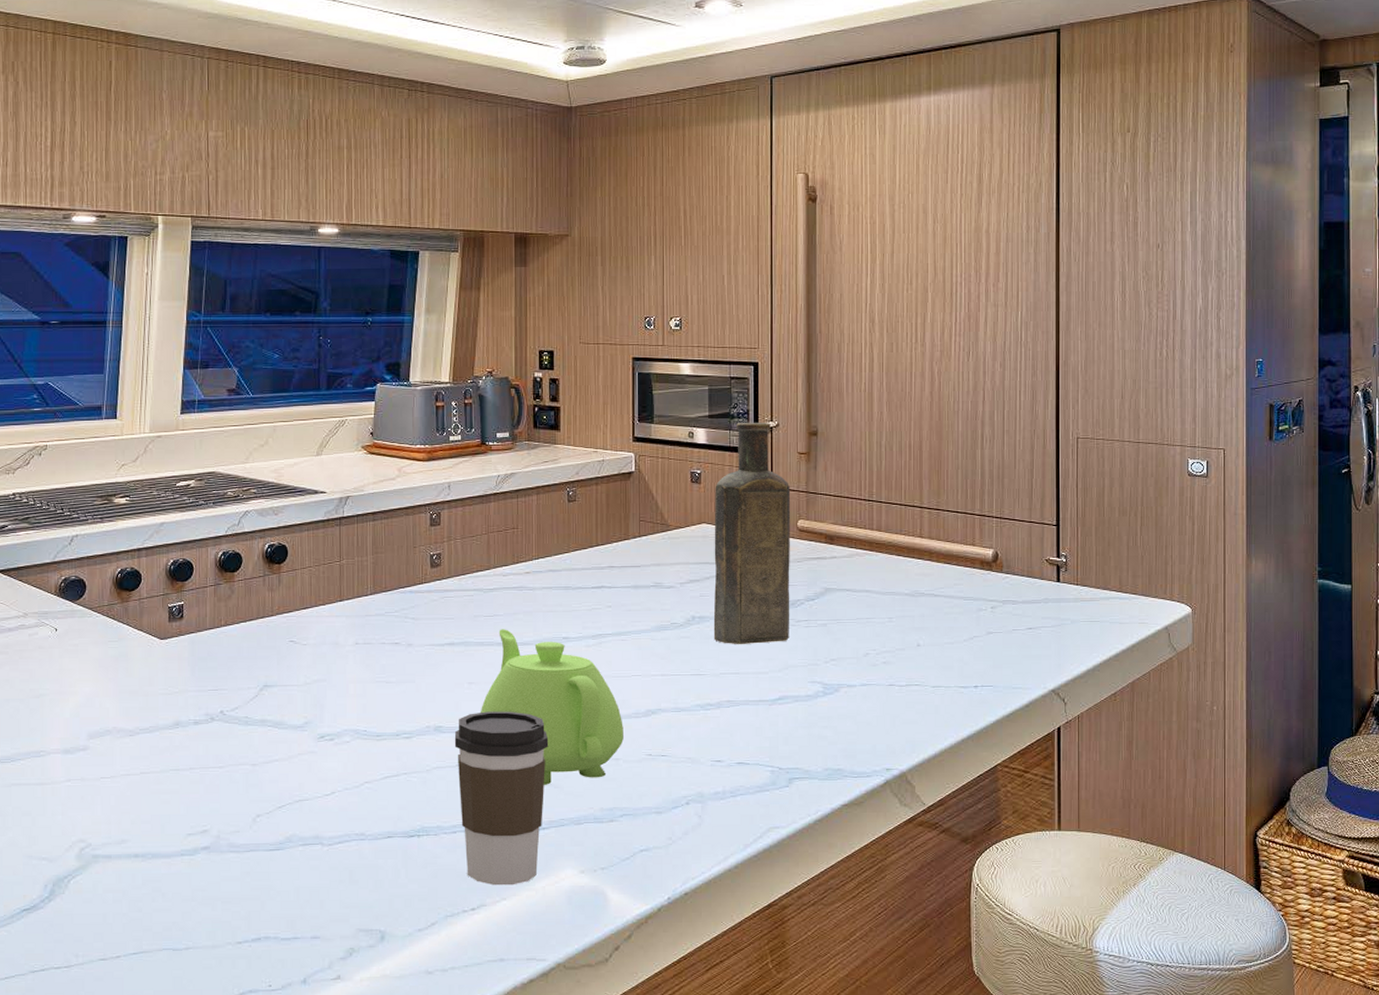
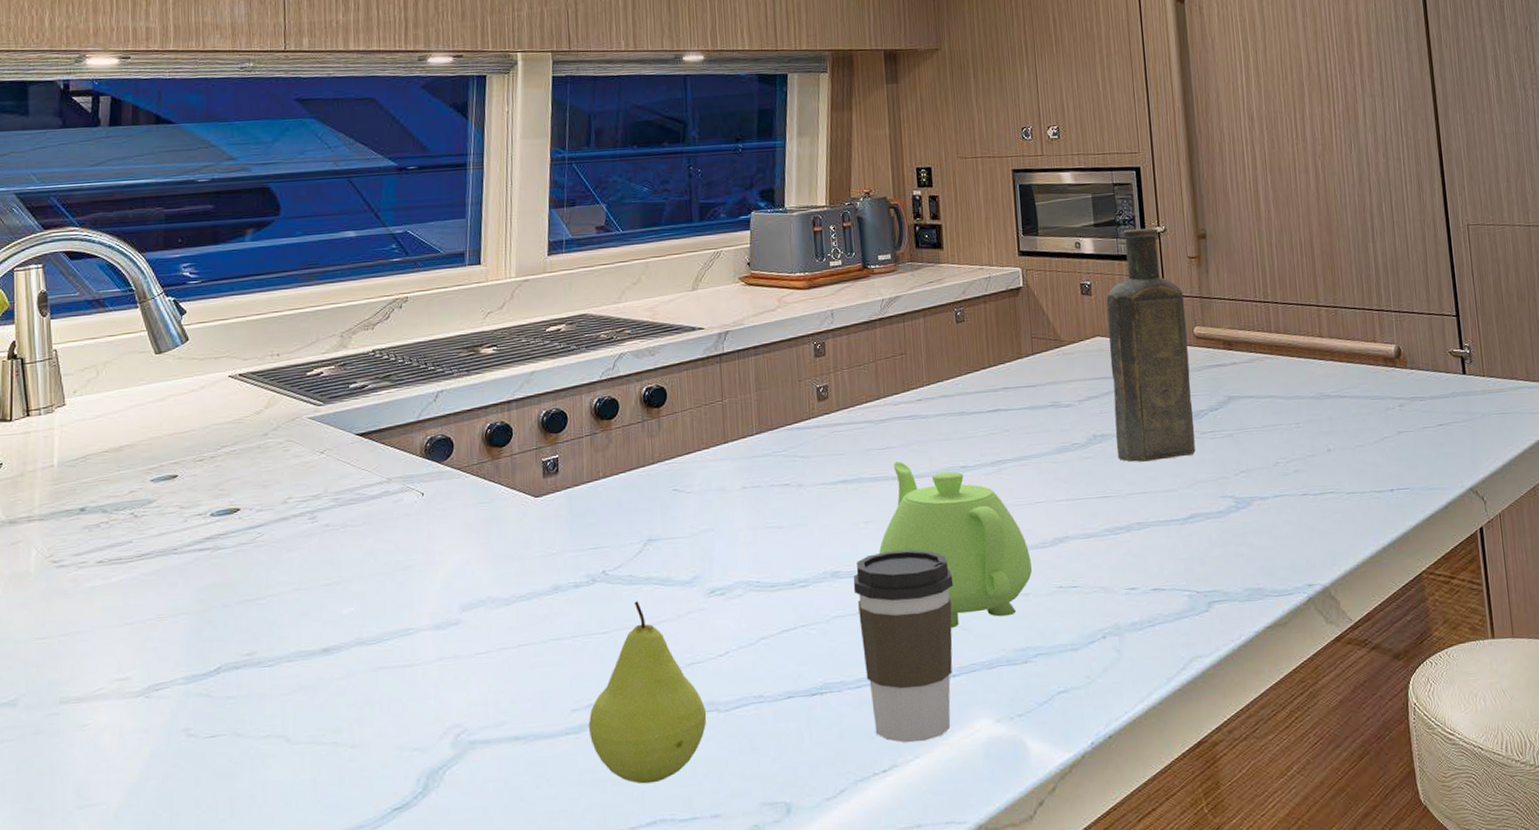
fruit: none [202,741,312,905] -> present [588,601,707,784]

